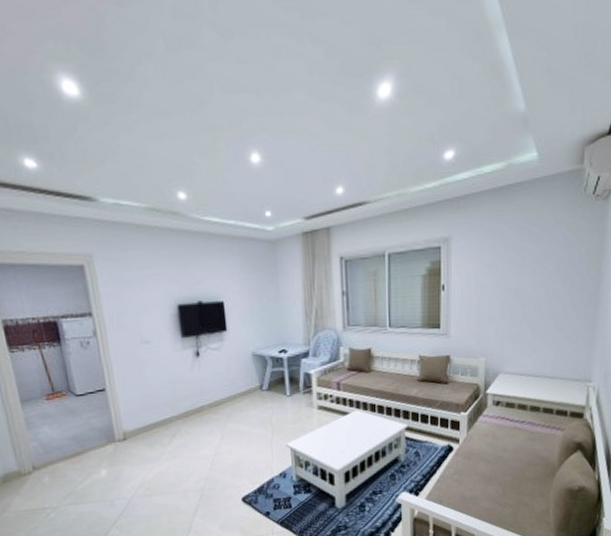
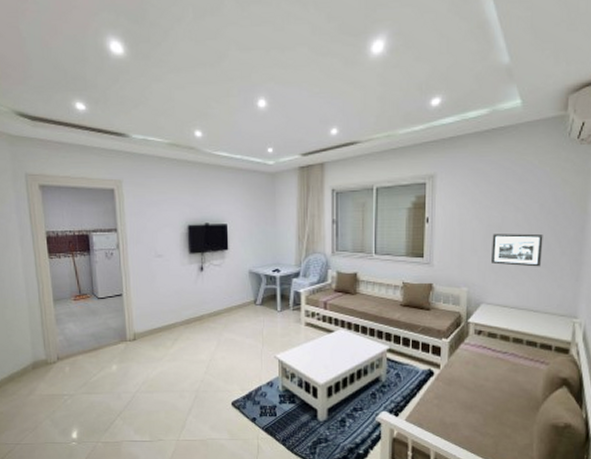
picture frame: none [508,297,559,332] -> present [490,233,543,267]

